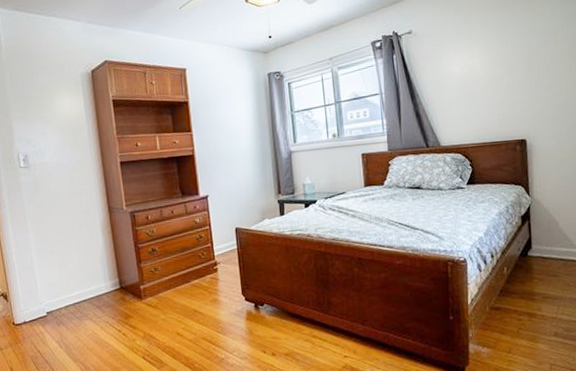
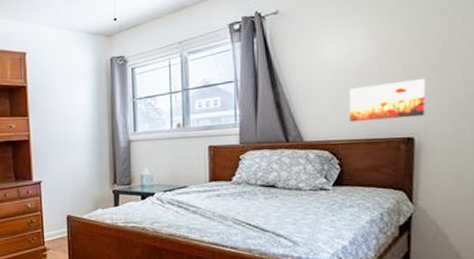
wall art: none [473,88,533,128] -> present [349,78,425,122]

